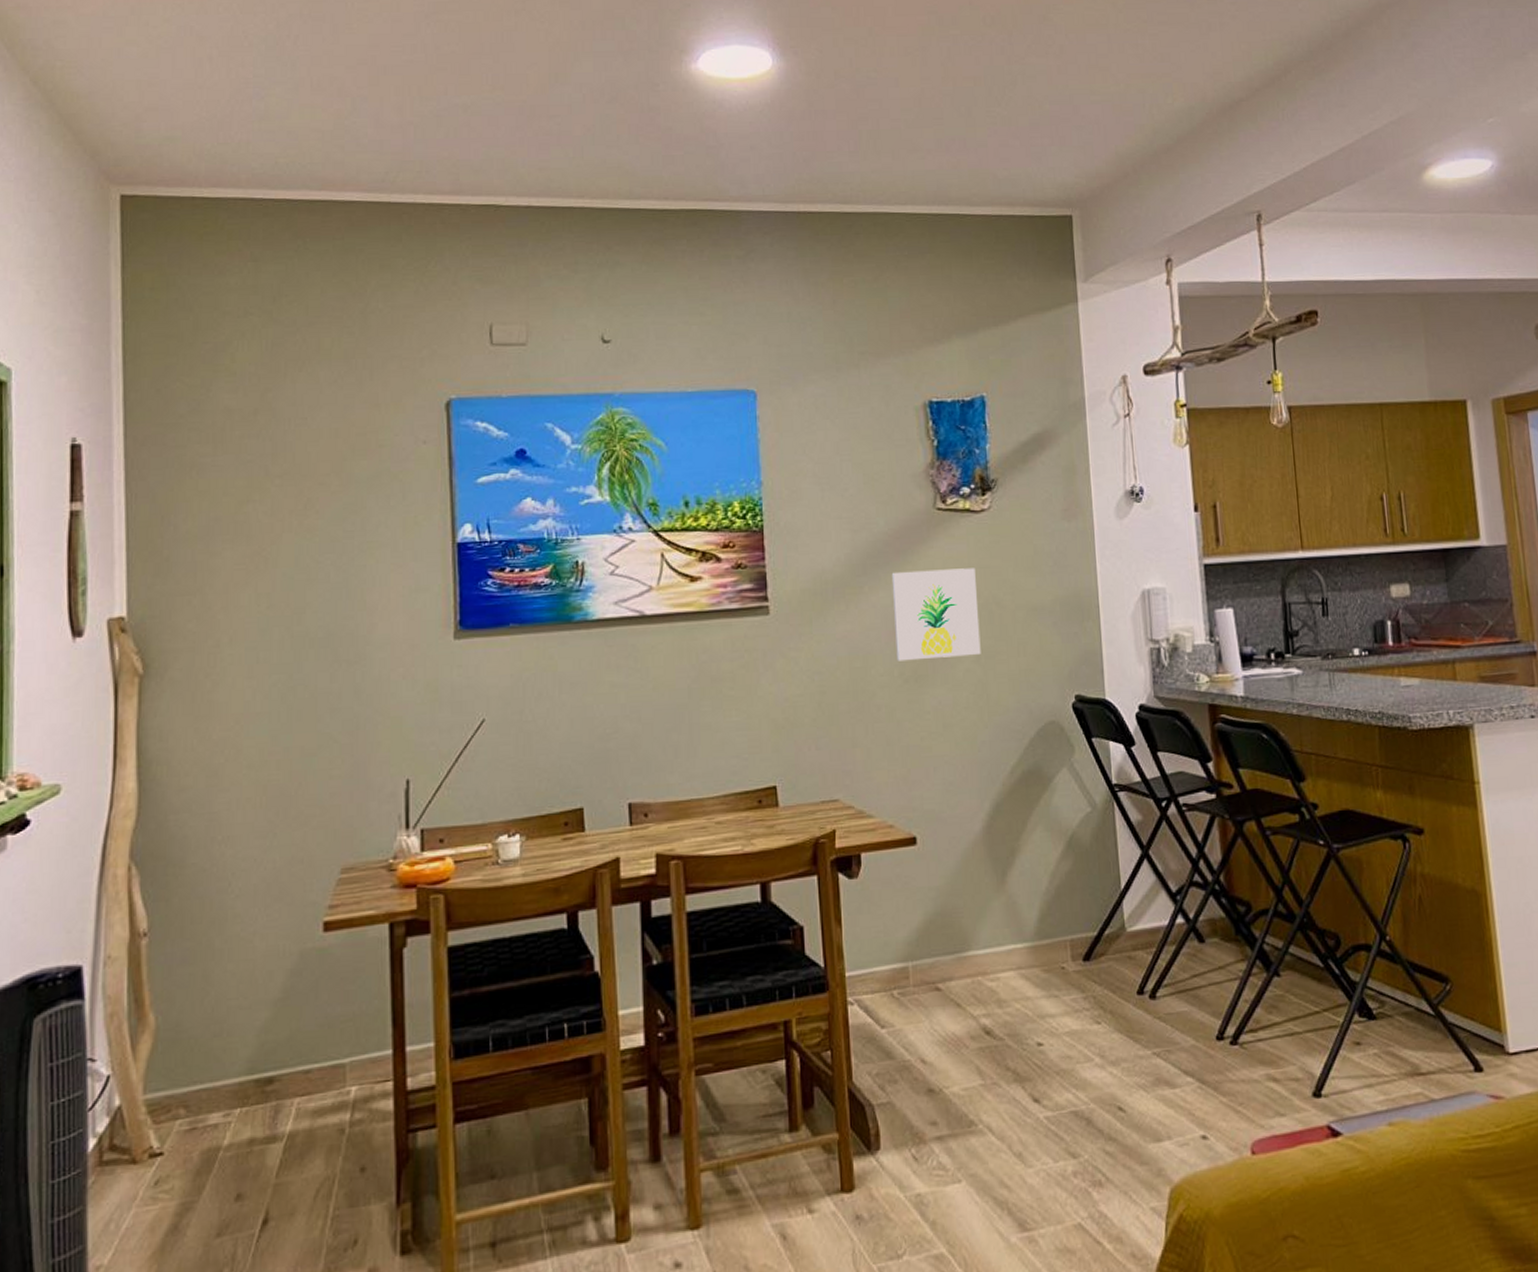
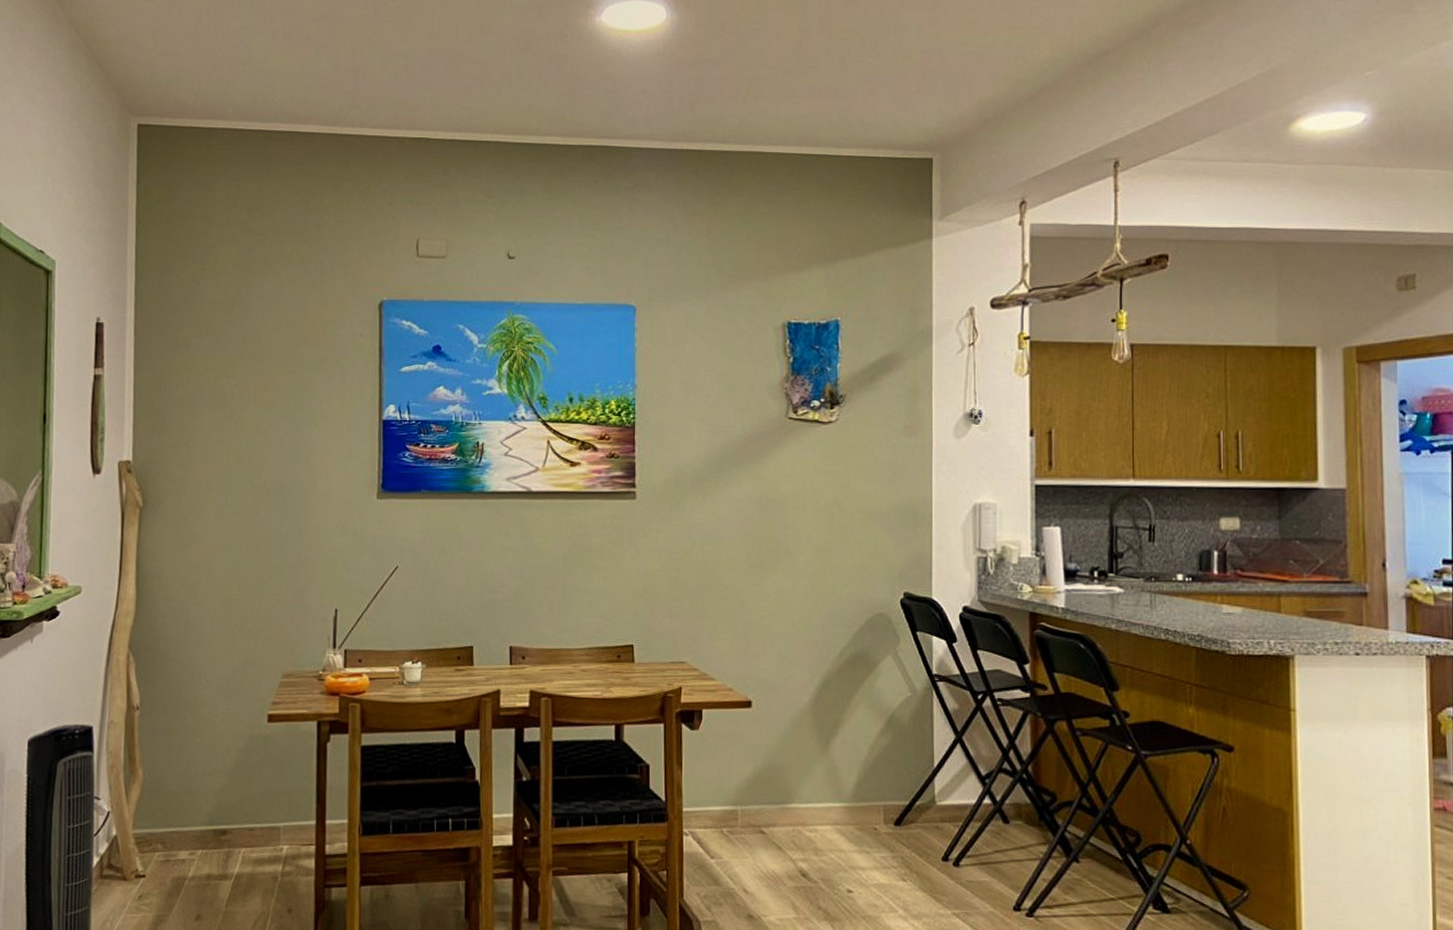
wall art: present [891,568,981,662] -> none [744,471,821,550]

